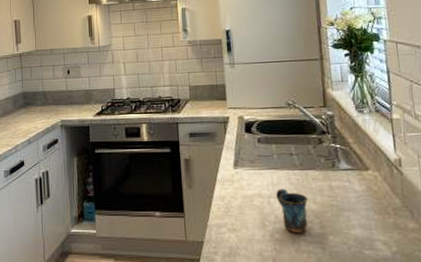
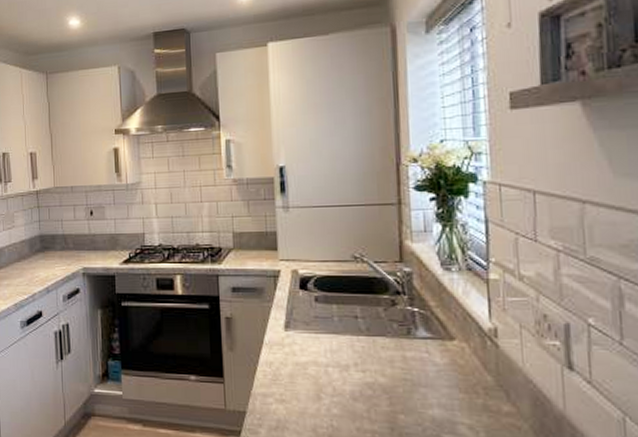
mug: present [276,188,309,233] -> none [335,356,374,409]

